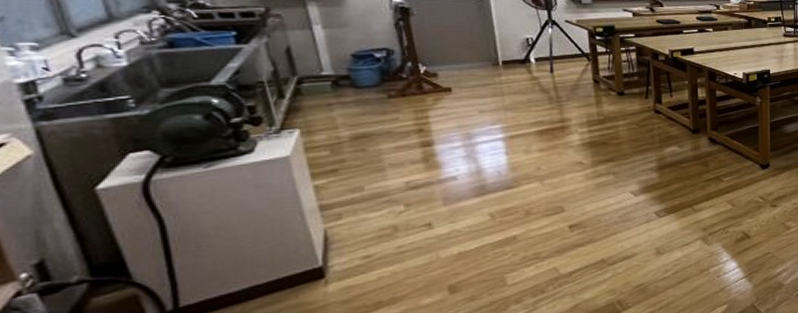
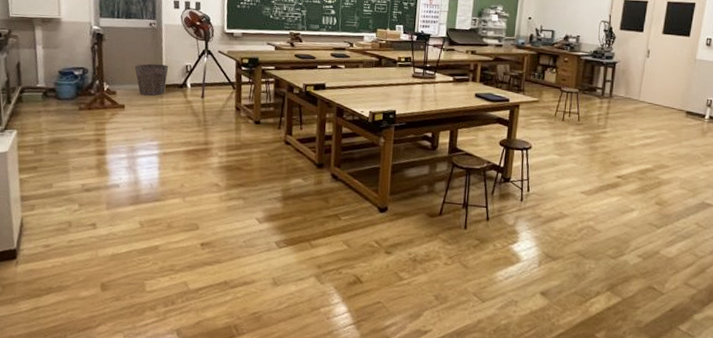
waste bin: none [458,39,503,74] -> present [134,63,168,96]

